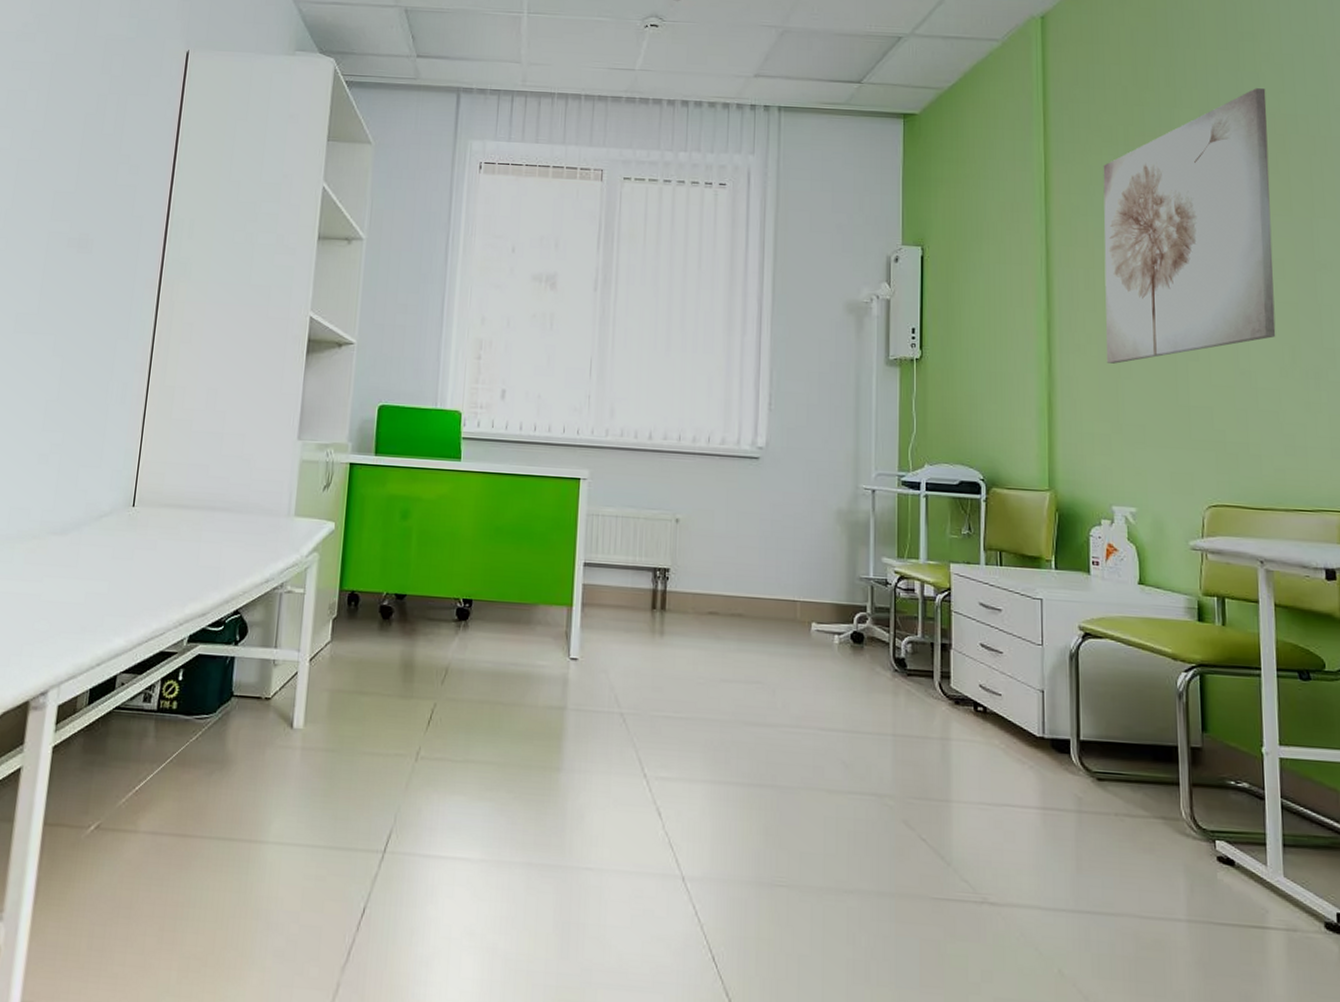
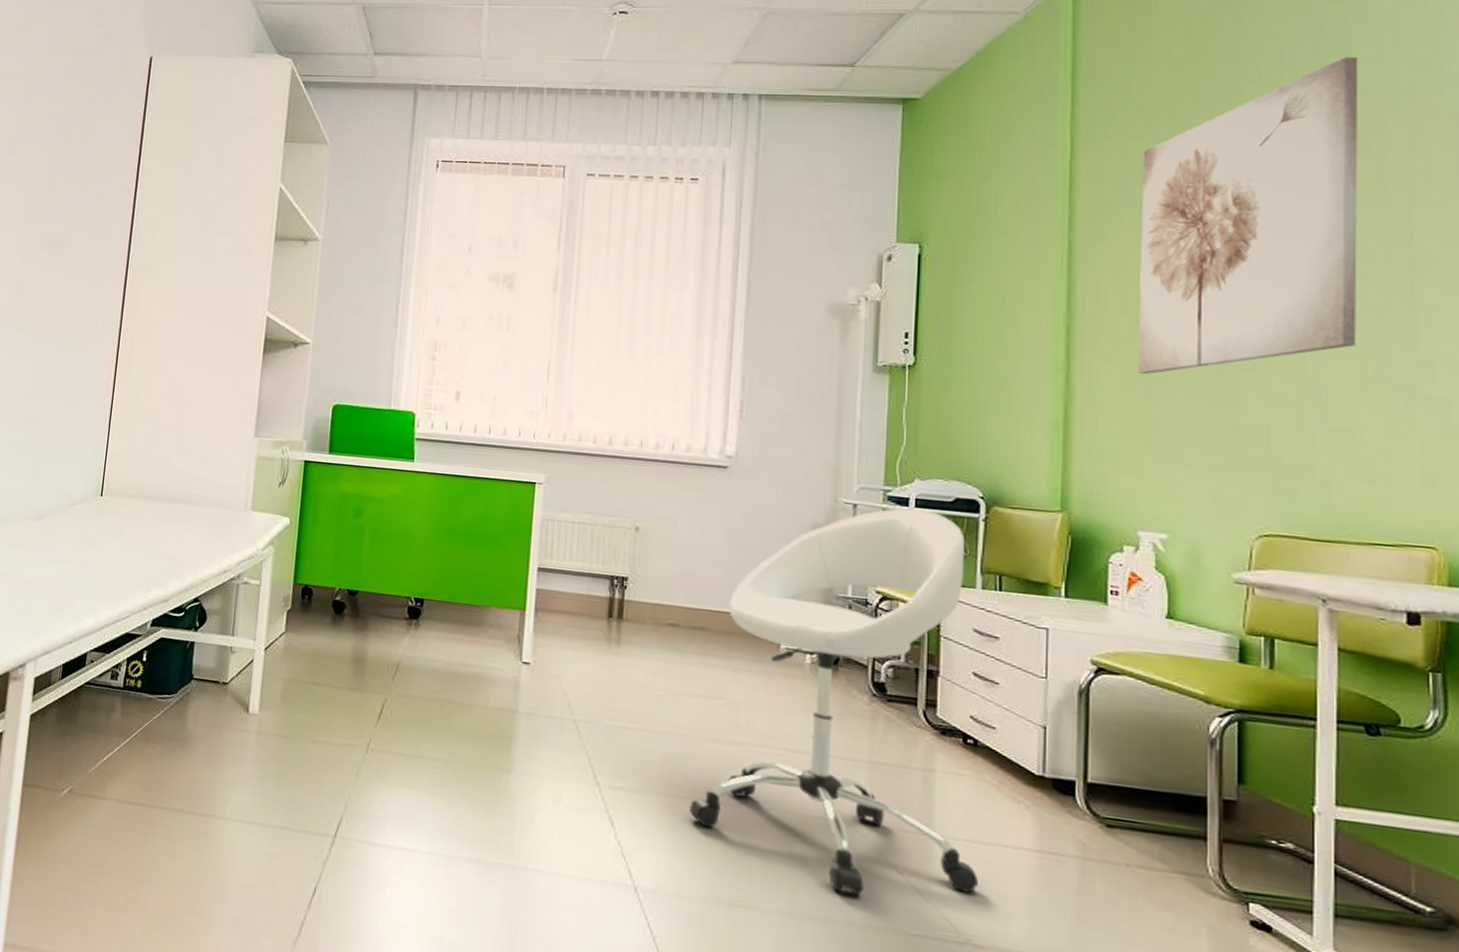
chair: none [732,492,993,866] -> present [690,508,980,897]

